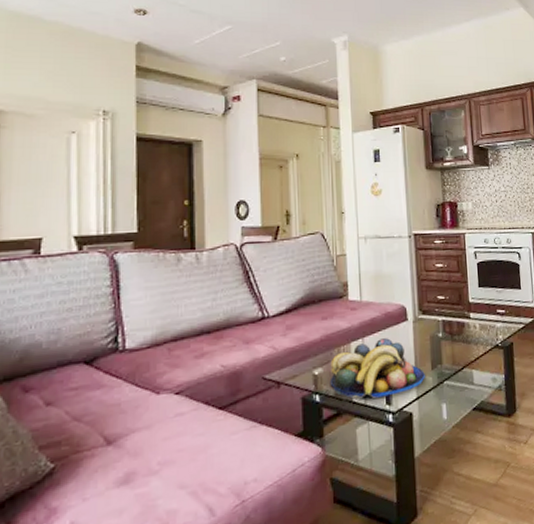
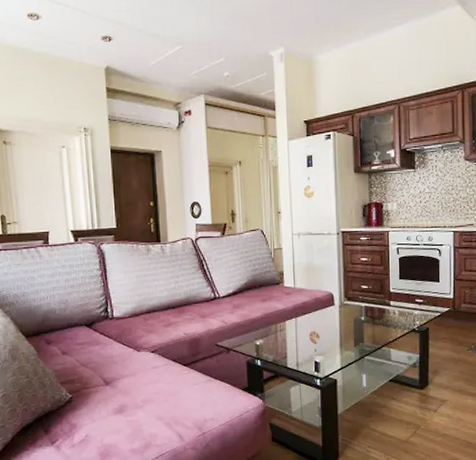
fruit bowl: present [329,338,425,400] -> none [268,319,348,366]

